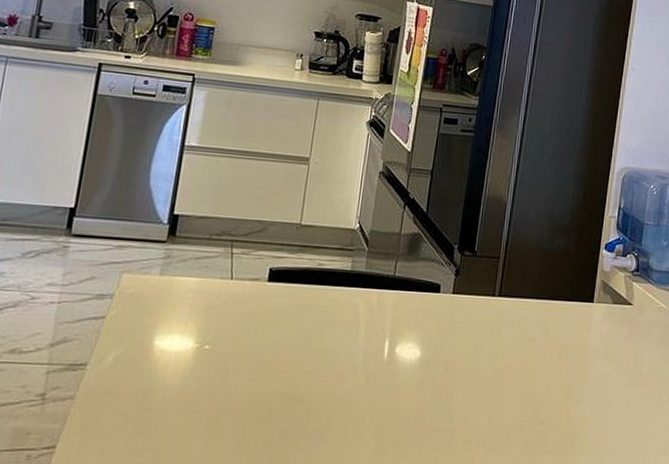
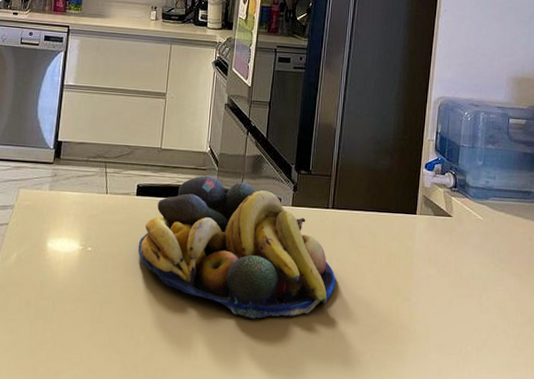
fruit bowl: none [266,257,501,428] -> present [137,175,336,319]

